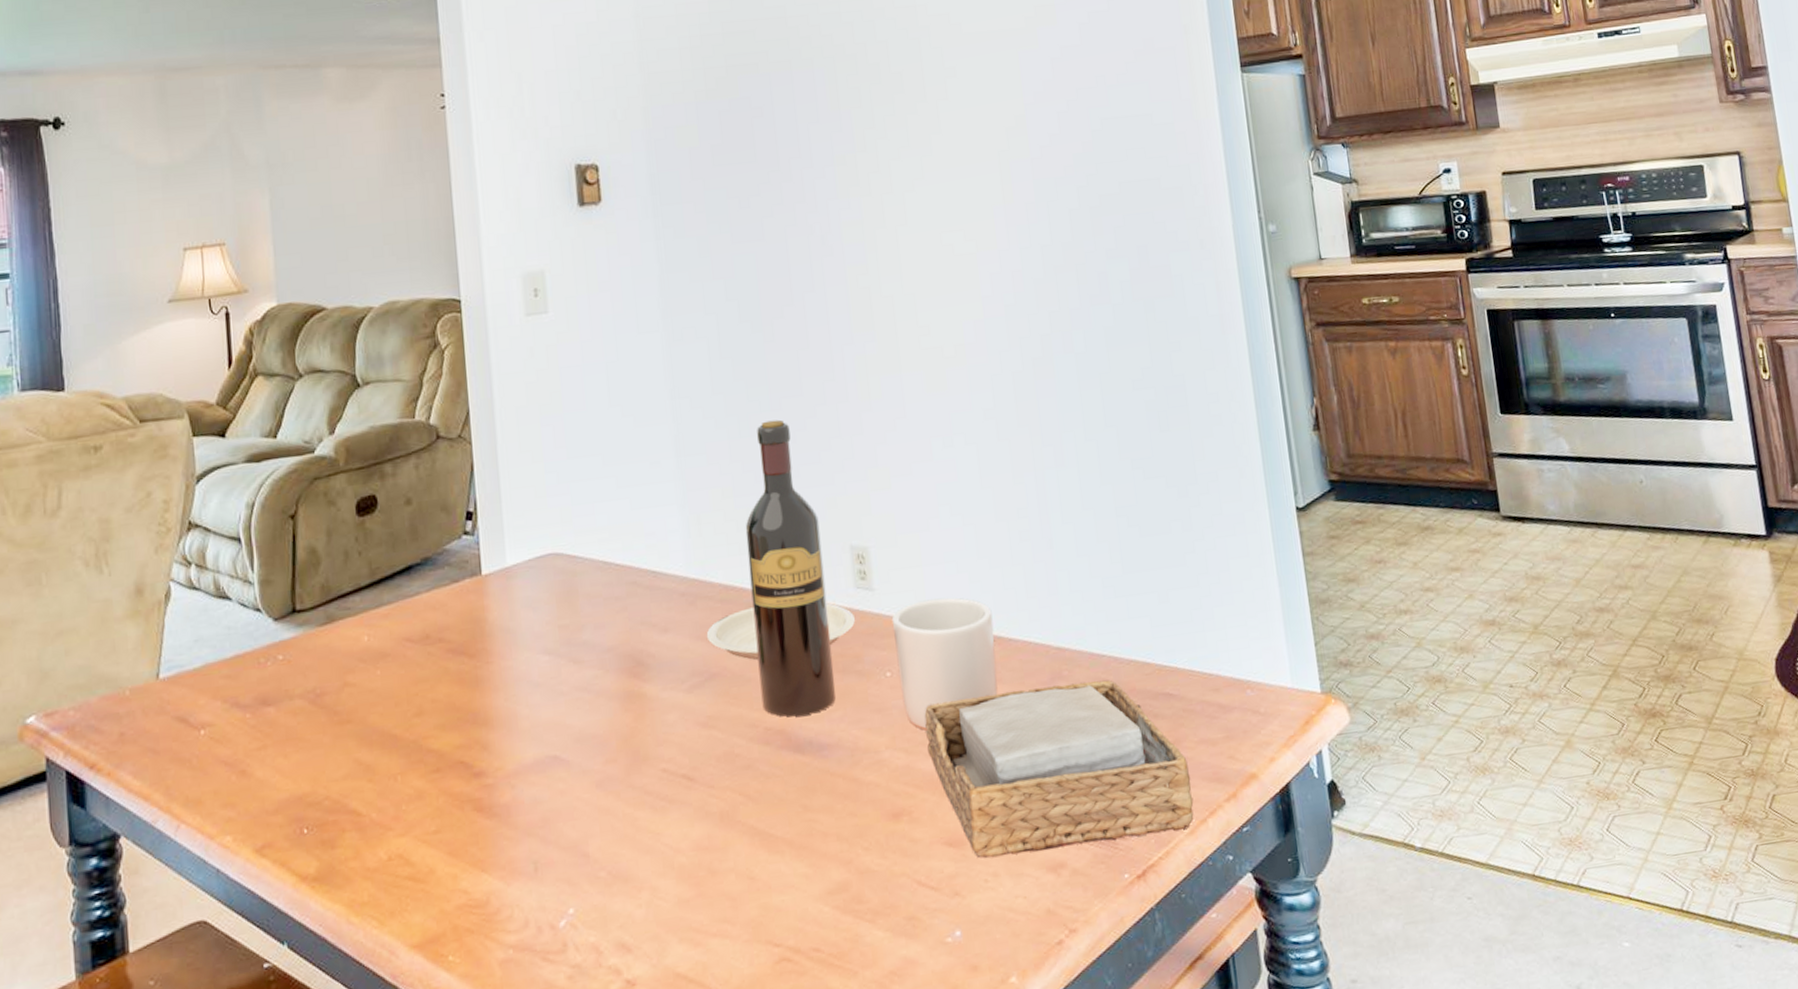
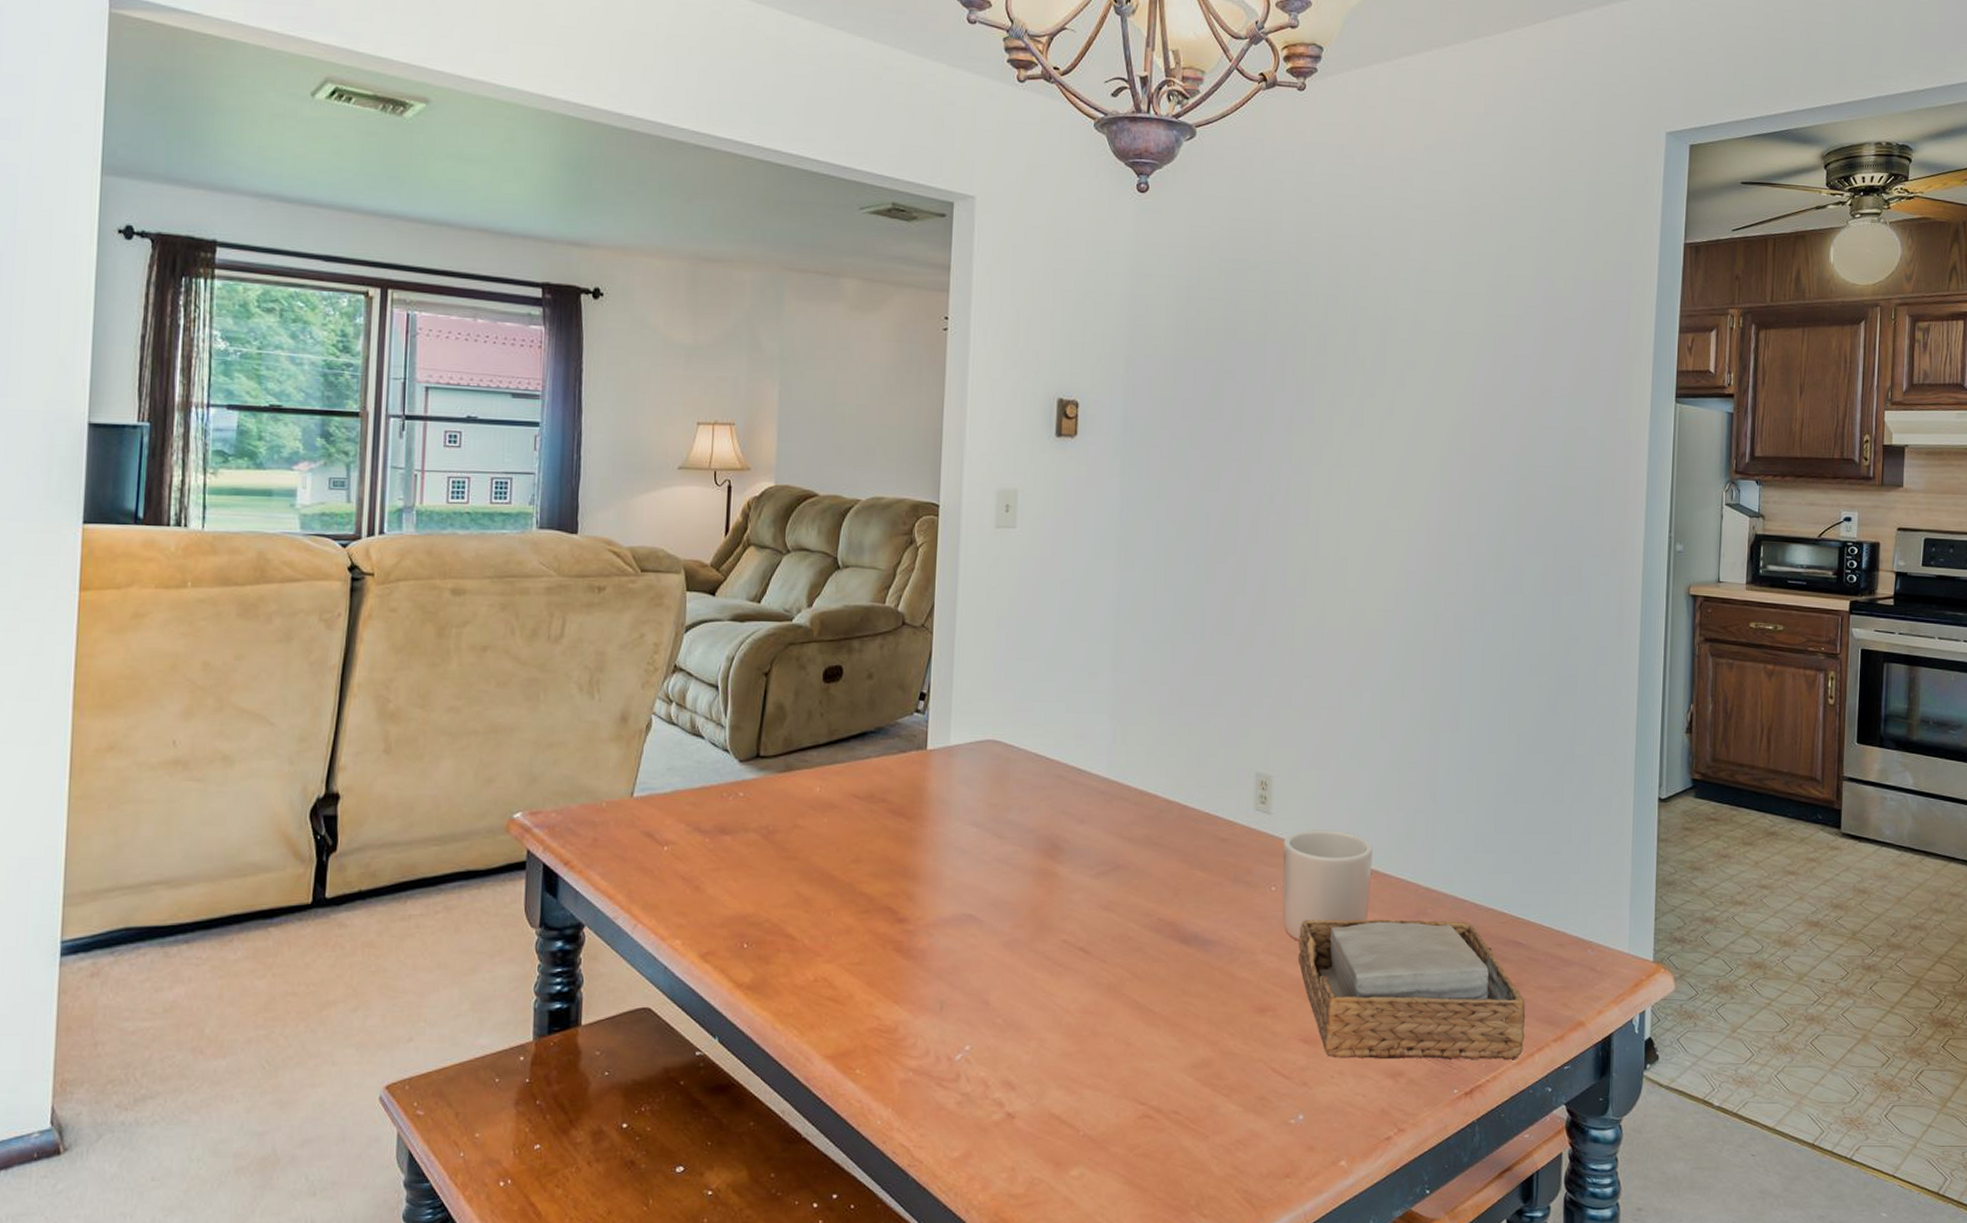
plate: present [706,603,856,661] -> none [1117,813,1252,859]
wine bottle: present [745,419,836,717] -> none [1158,652,1232,913]

